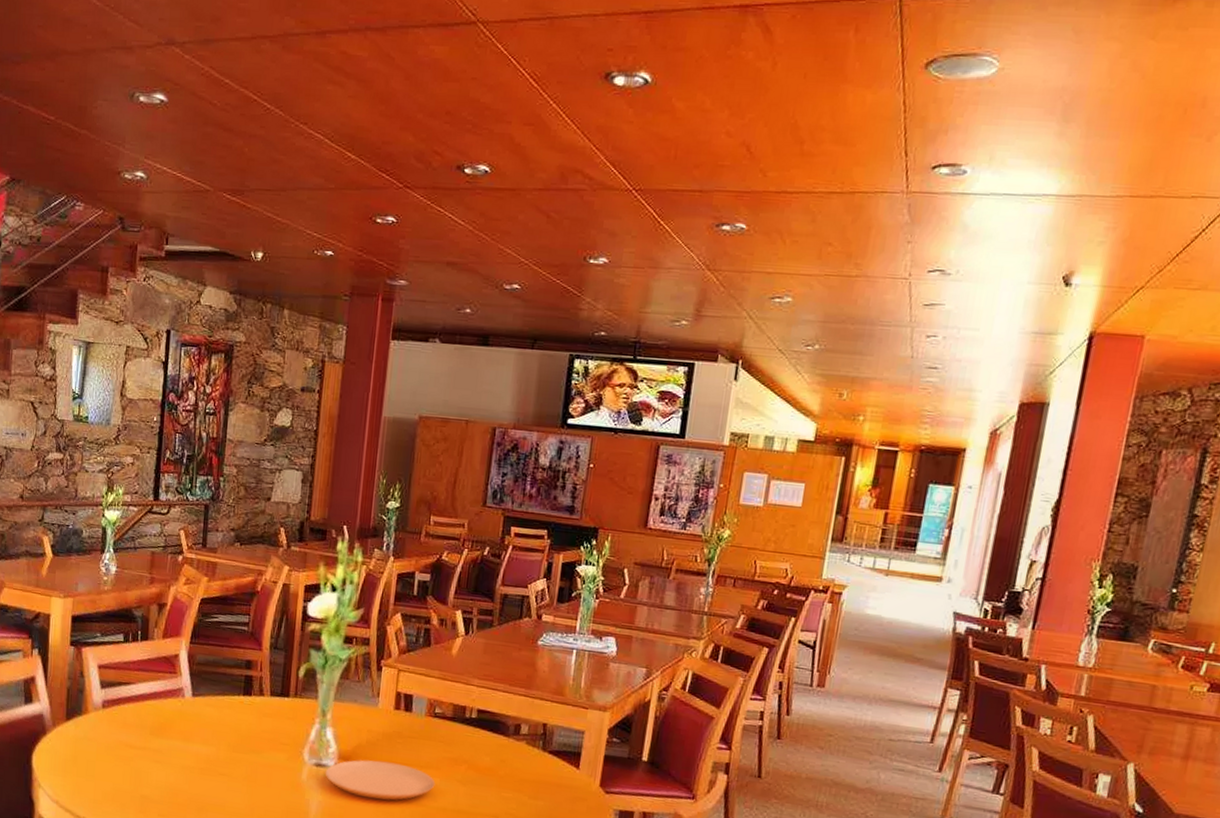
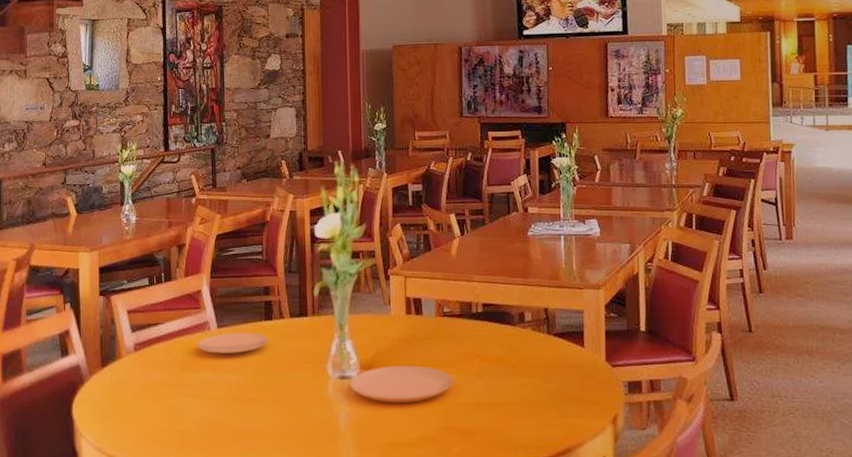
plate: none [169,702,245,726] -> present [197,332,269,354]

